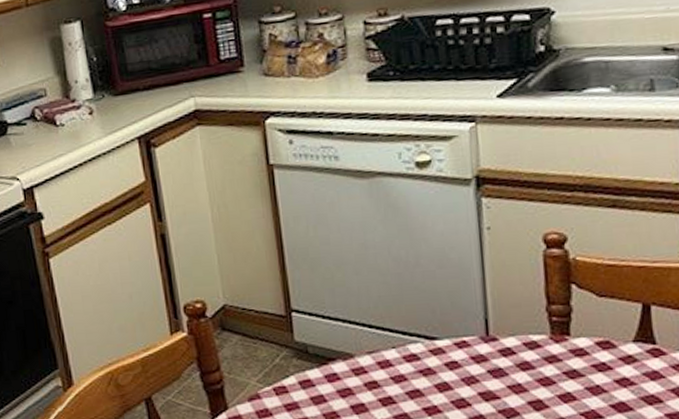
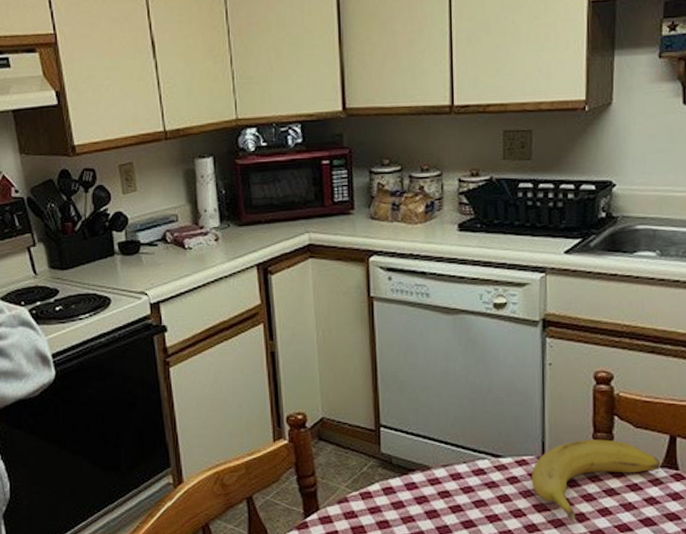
fruit: none [474,312,633,411] -> present [531,439,661,522]

